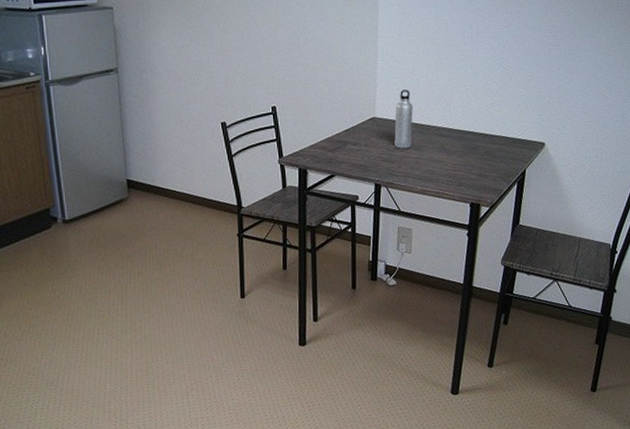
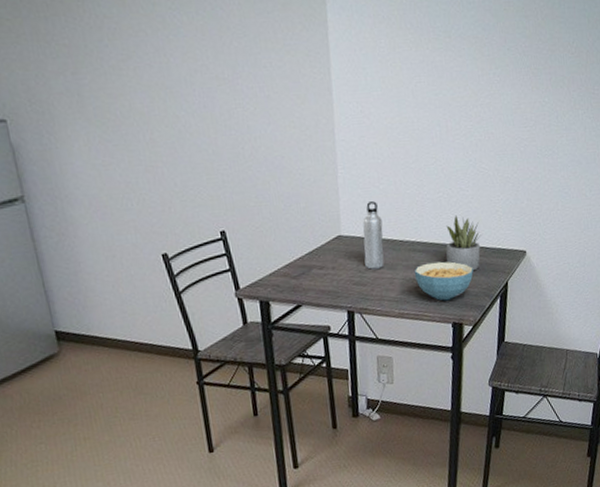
cereal bowl: none [438,146,493,182] -> present [414,261,473,301]
succulent plant: none [468,106,503,156] -> present [446,215,481,270]

